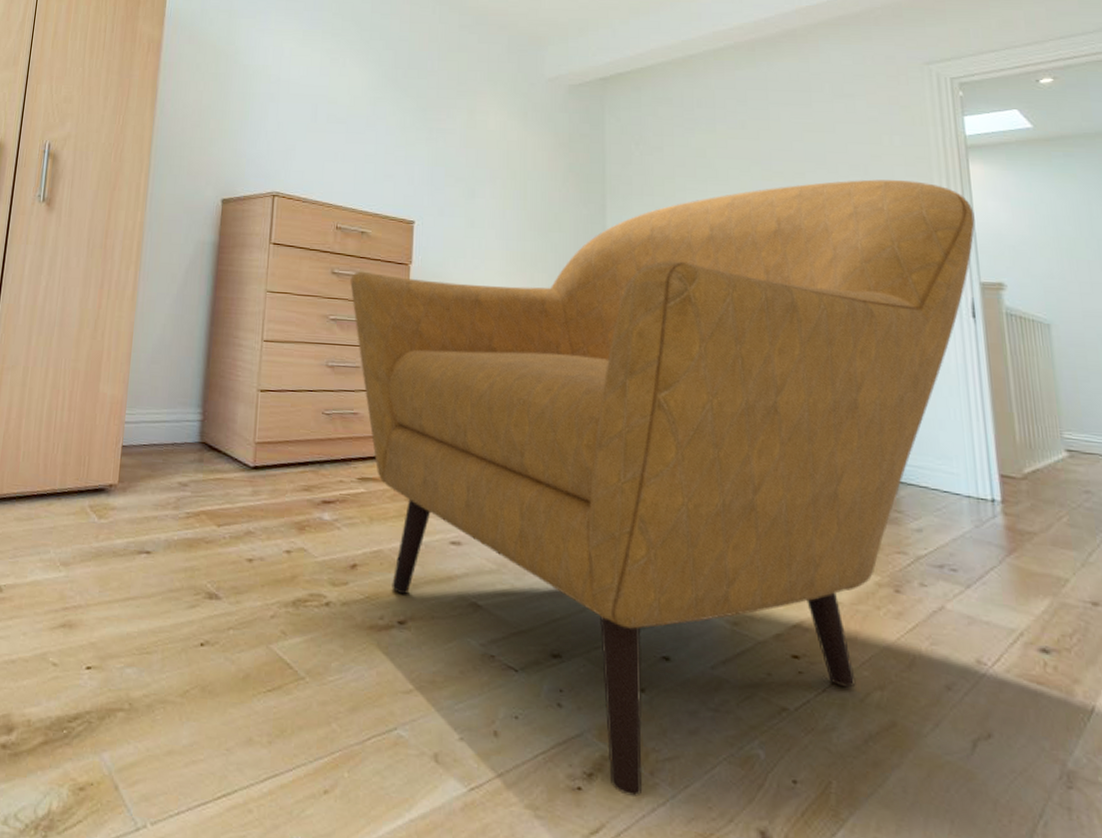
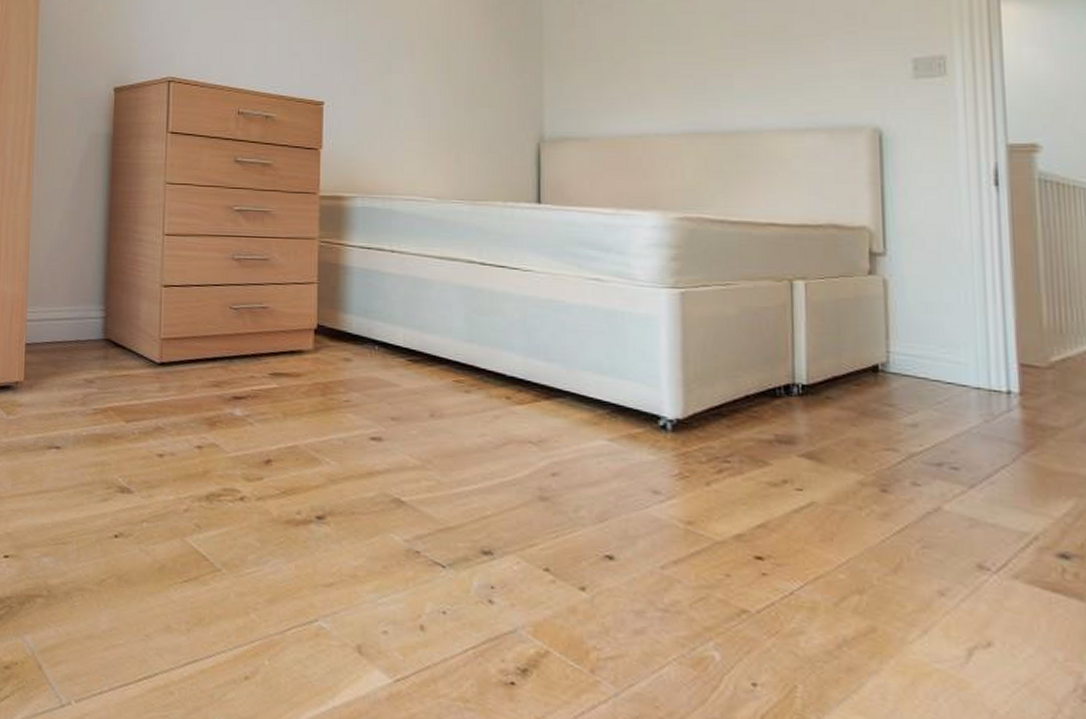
armchair: present [350,179,975,797] -> none [255,28,1005,693]

